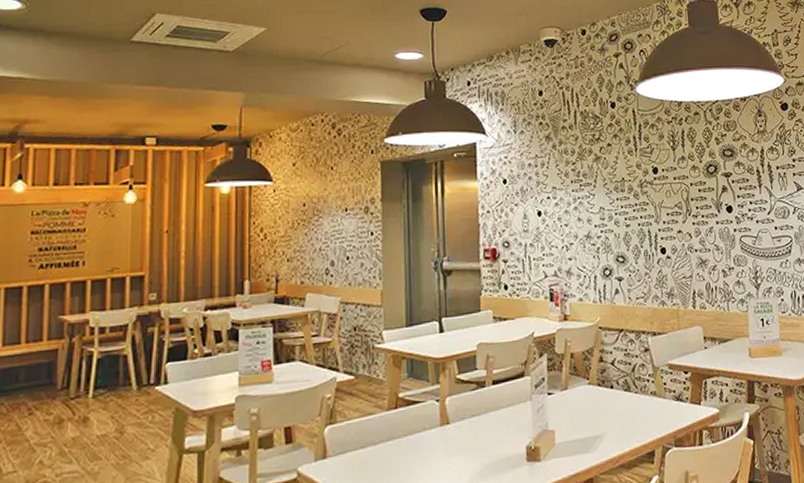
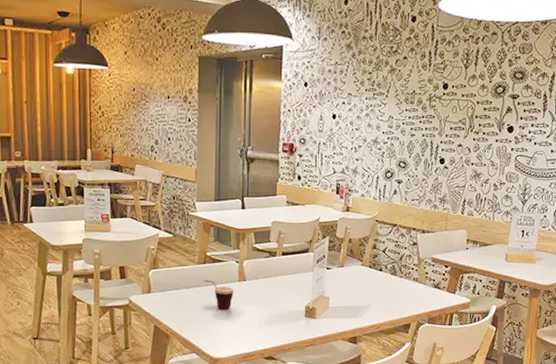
cup: none [396,429,436,467] -> present [204,279,234,309]

